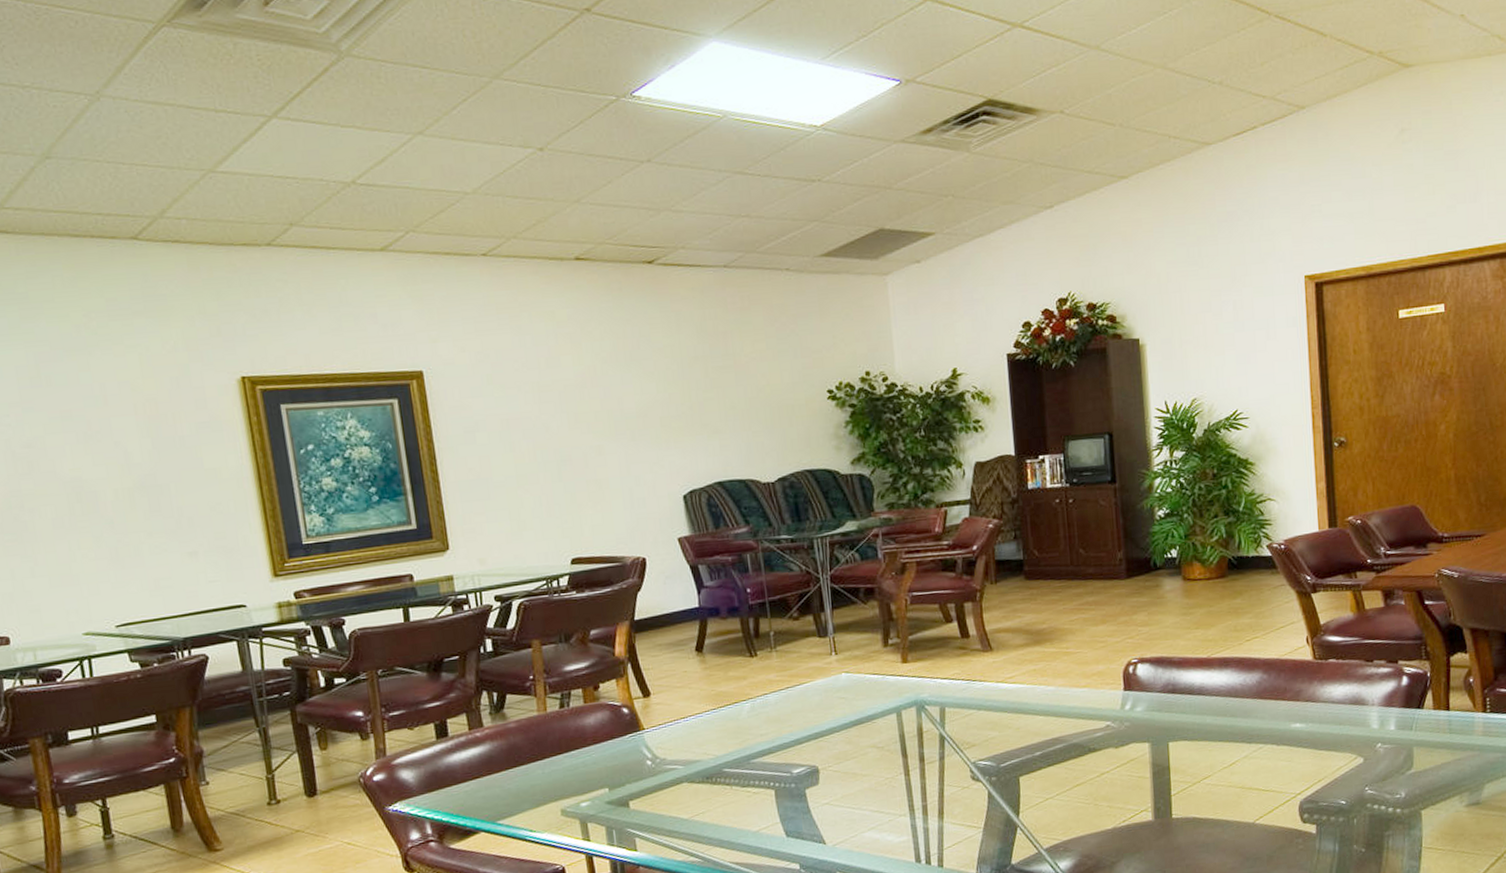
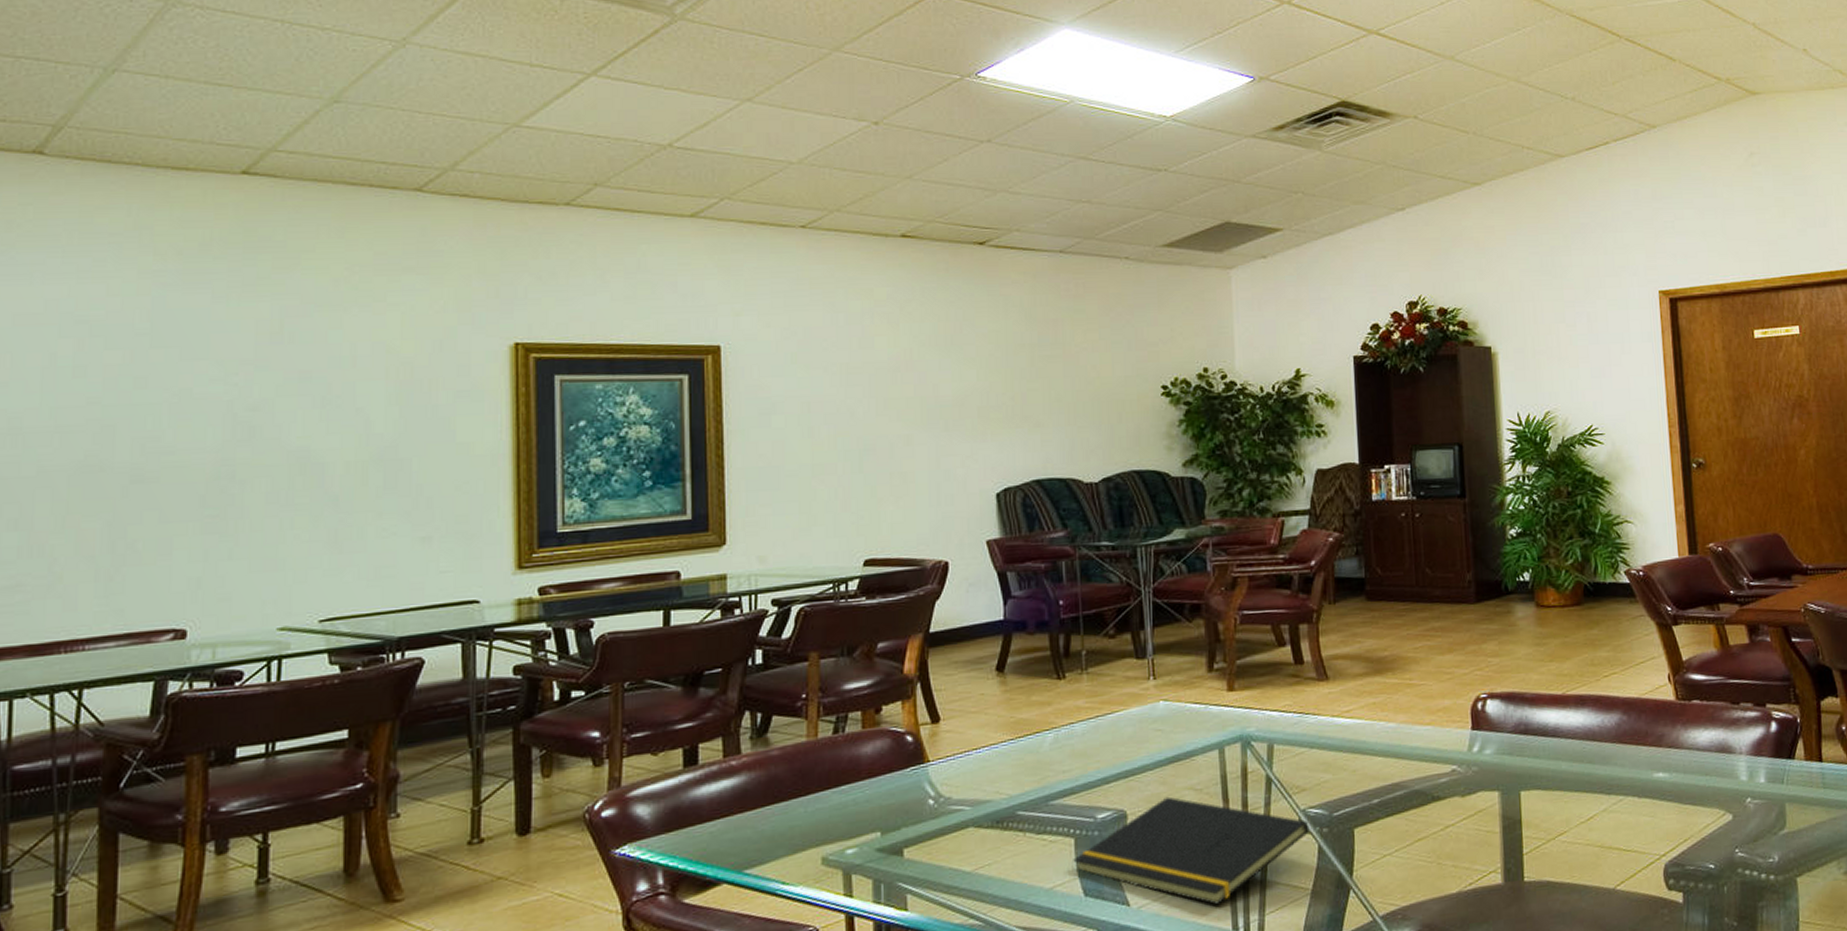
notepad: none [774,753,980,842] -> present [1073,796,1310,905]

